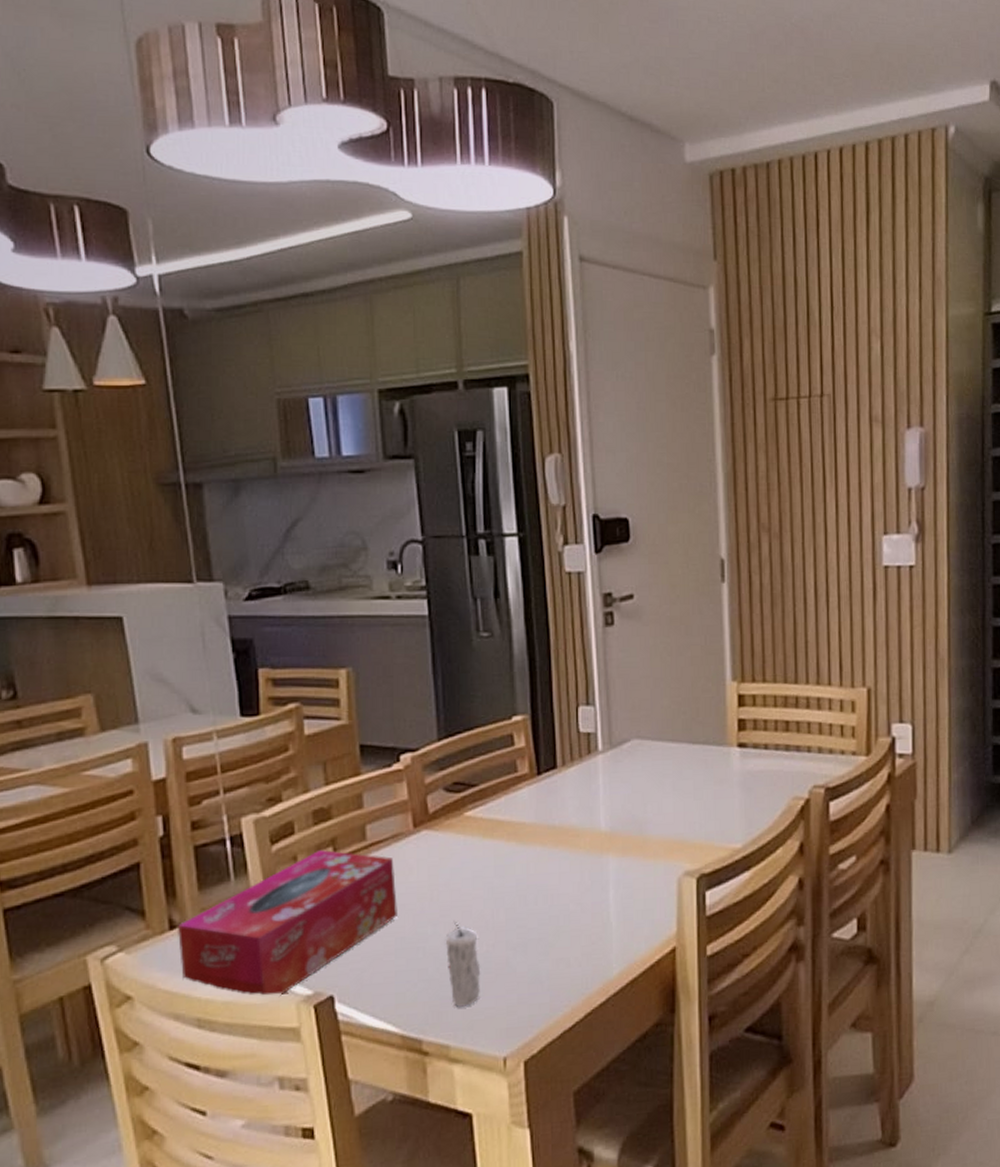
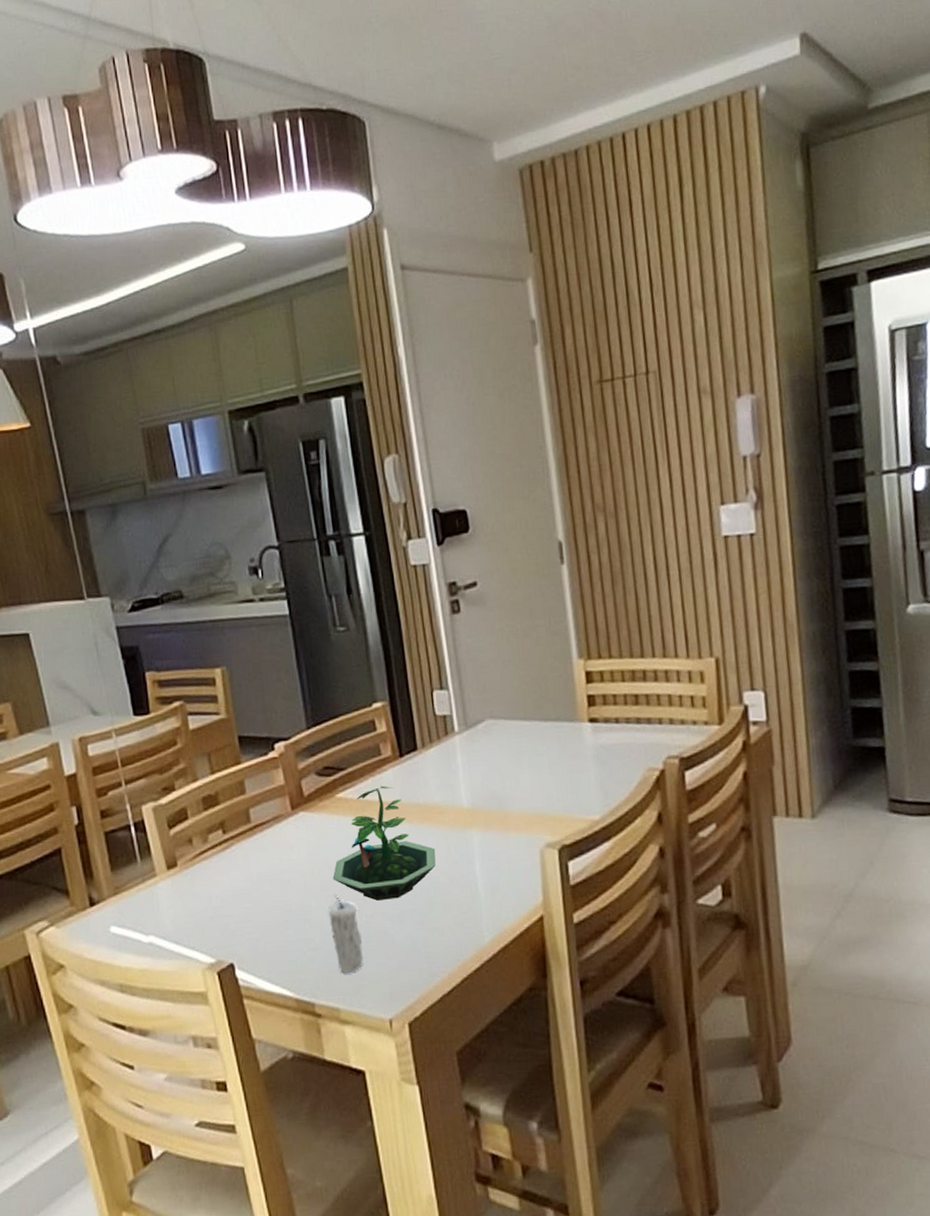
tissue box: present [177,849,397,996] -> none [96,832,284,964]
terrarium: none [453,805,568,929] -> present [332,785,436,901]

